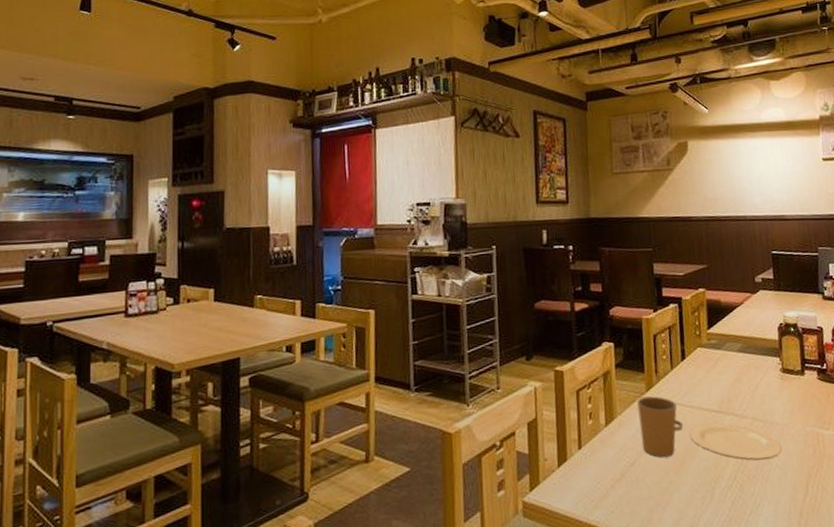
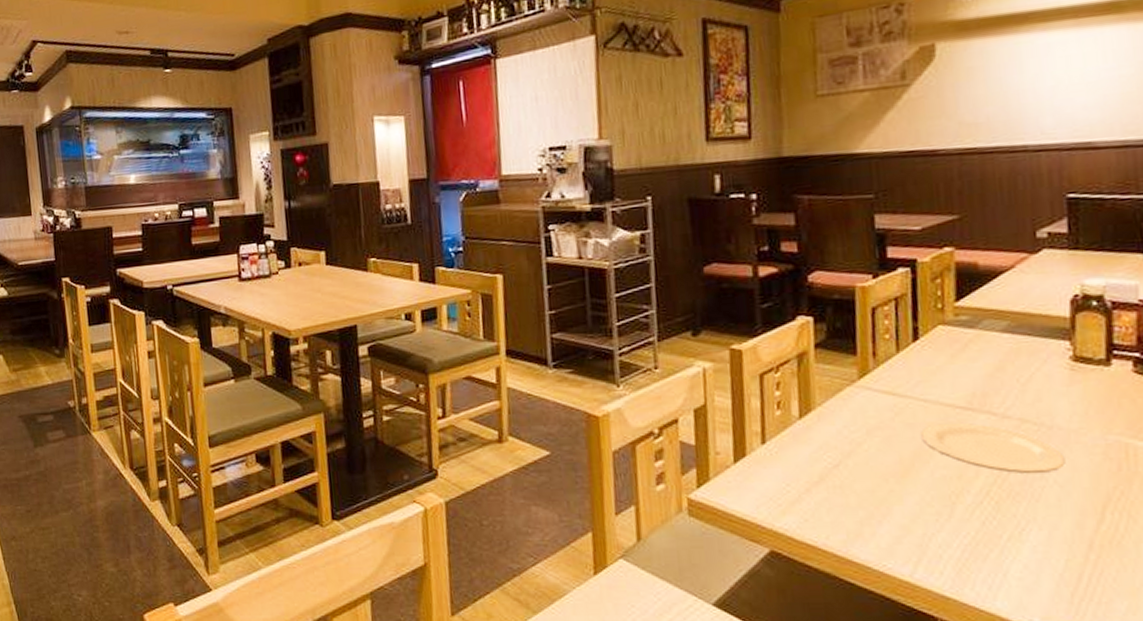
cup: present [637,396,684,457] -> none [845,385,913,460]

